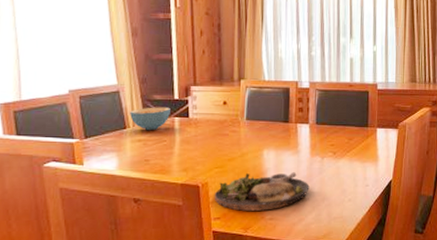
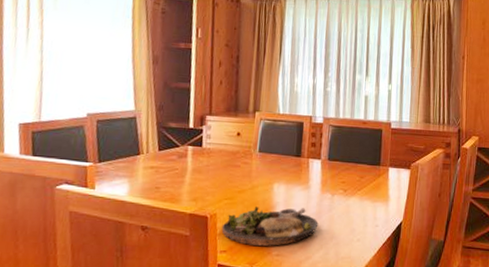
cereal bowl: present [130,107,170,131] -> none [144,134,185,158]

